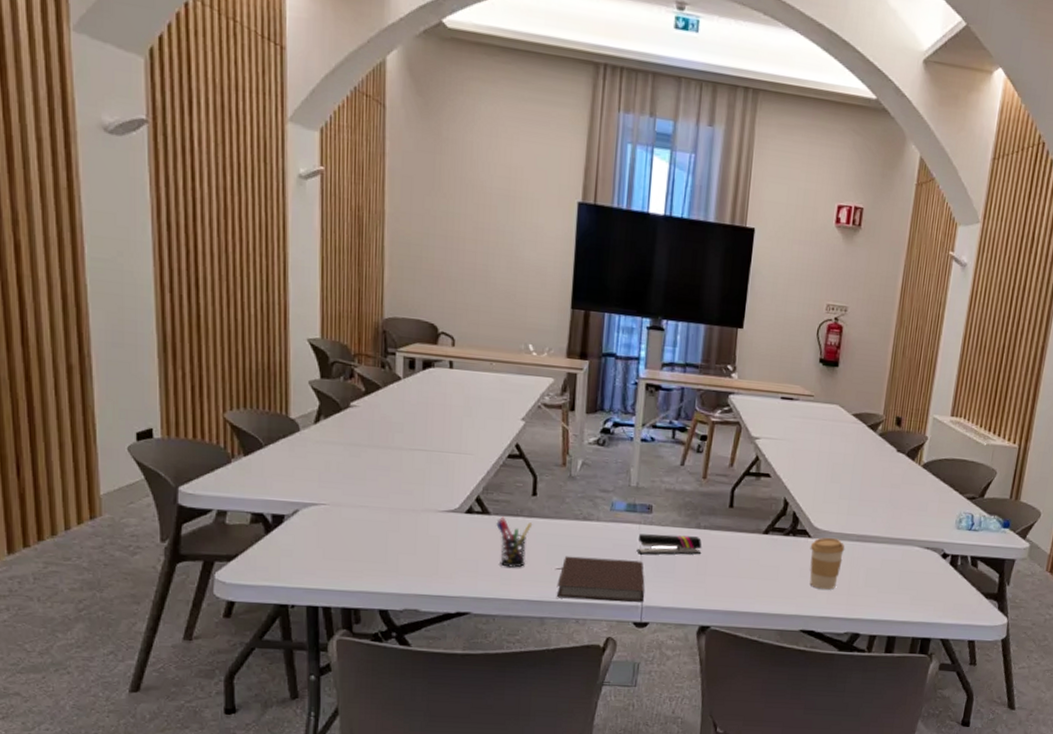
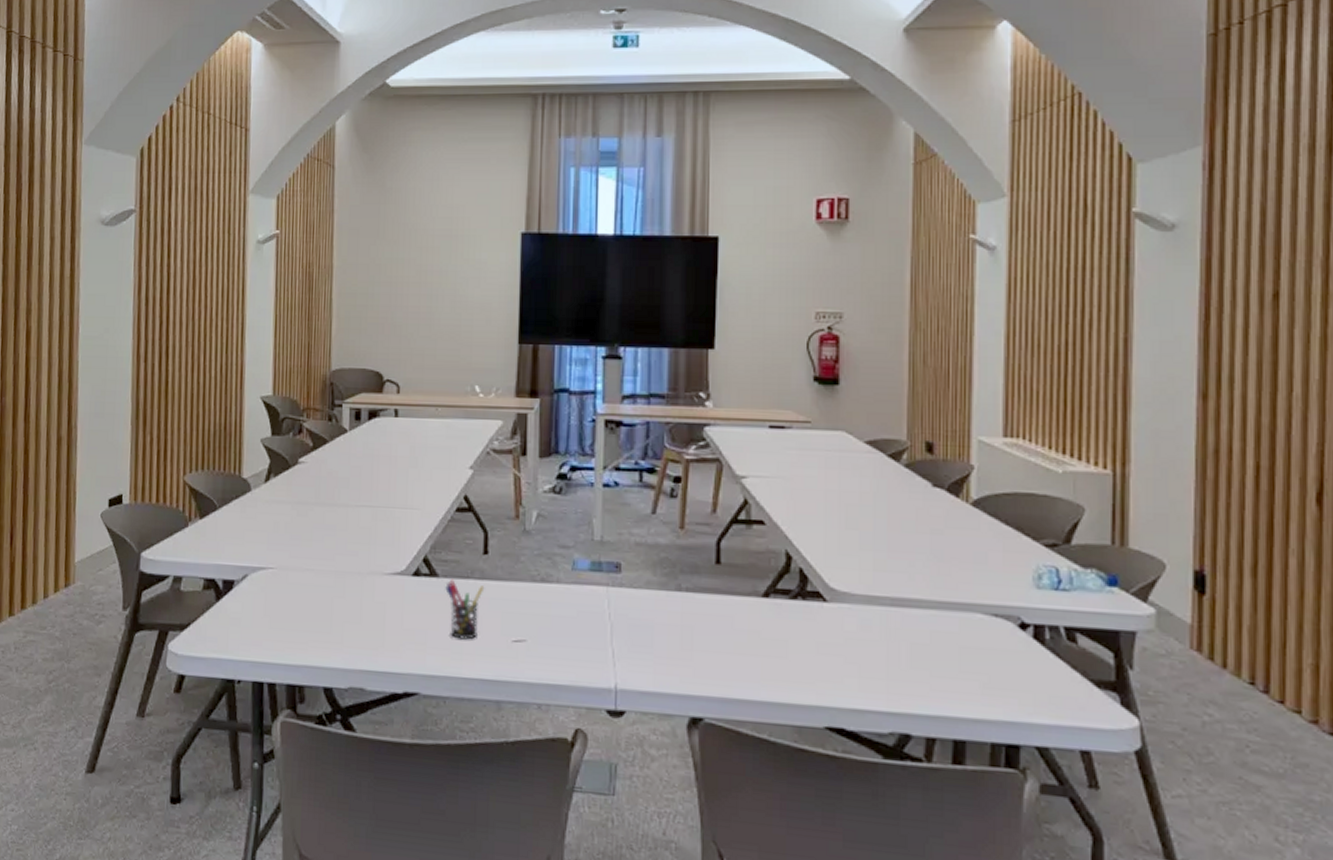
notebook: present [557,556,645,603] -> none [515,625,619,685]
stapler: present [637,534,702,555] -> none [605,598,686,625]
coffee cup: present [809,537,845,590] -> none [827,601,876,672]

